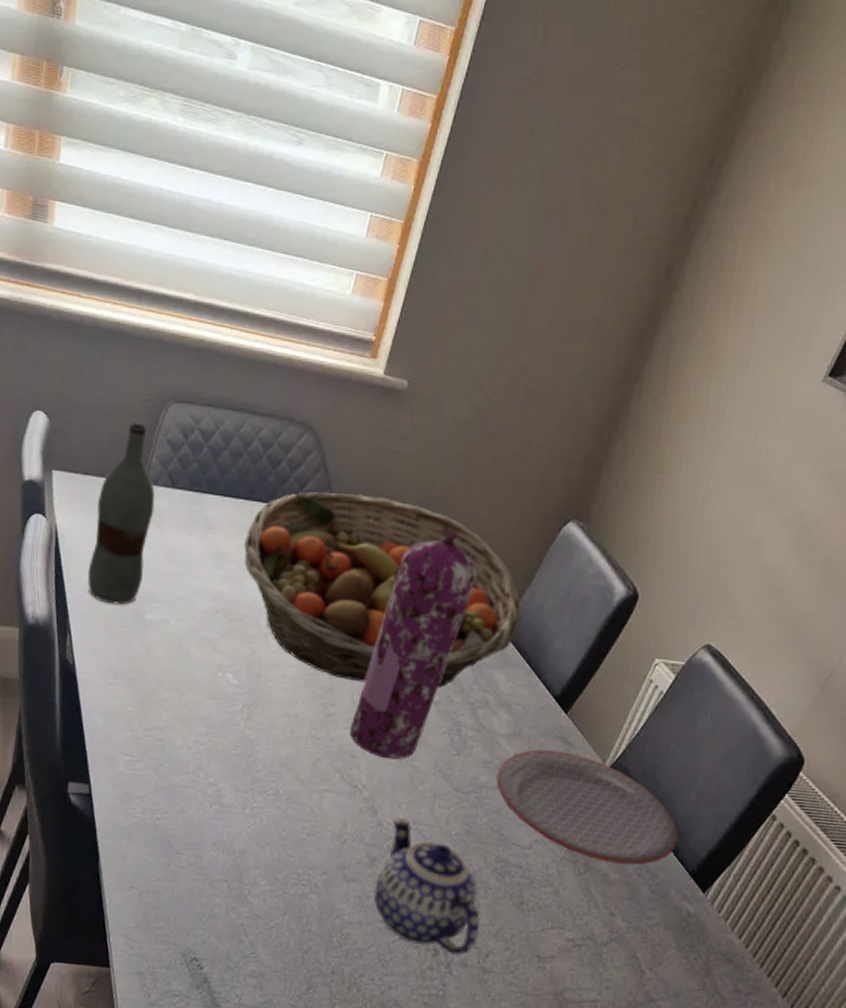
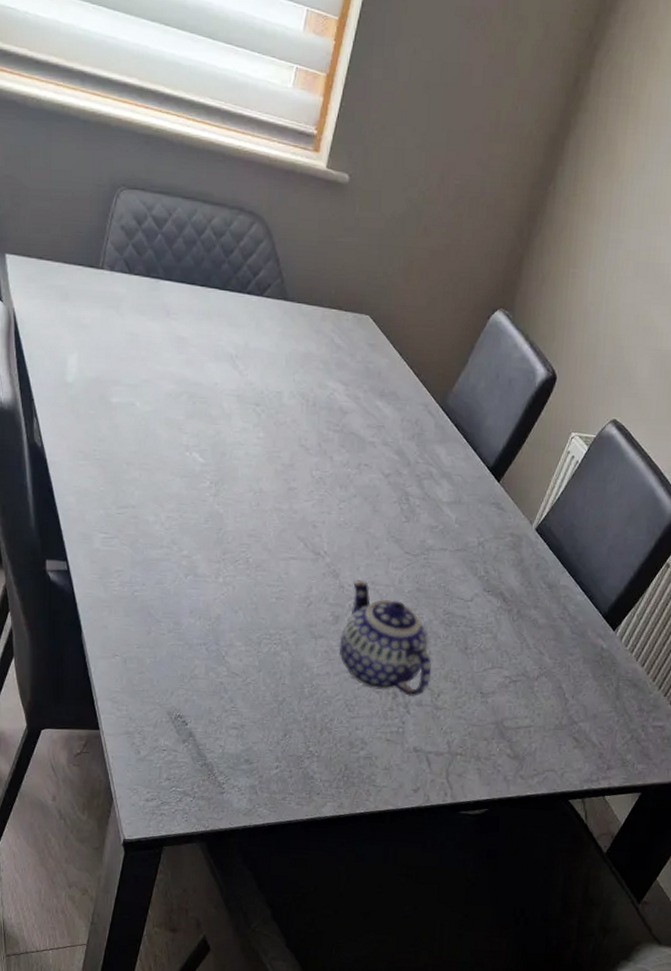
bottle: present [87,423,155,605] -> none [50,208,113,389]
fruit basket: present [243,492,522,689] -> none [202,280,459,463]
gas cylinder: present [349,528,478,760] -> none [310,316,419,528]
plate: present [496,749,679,865] -> none [442,515,593,611]

